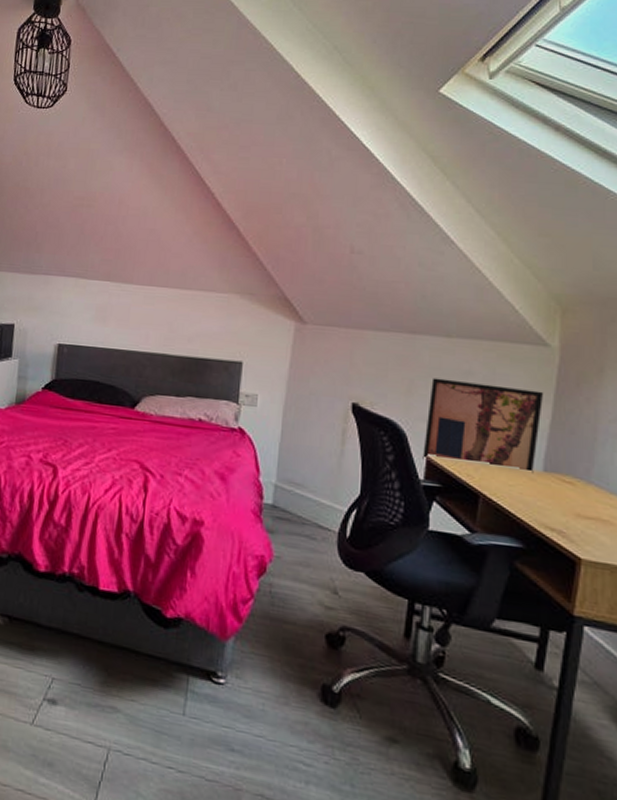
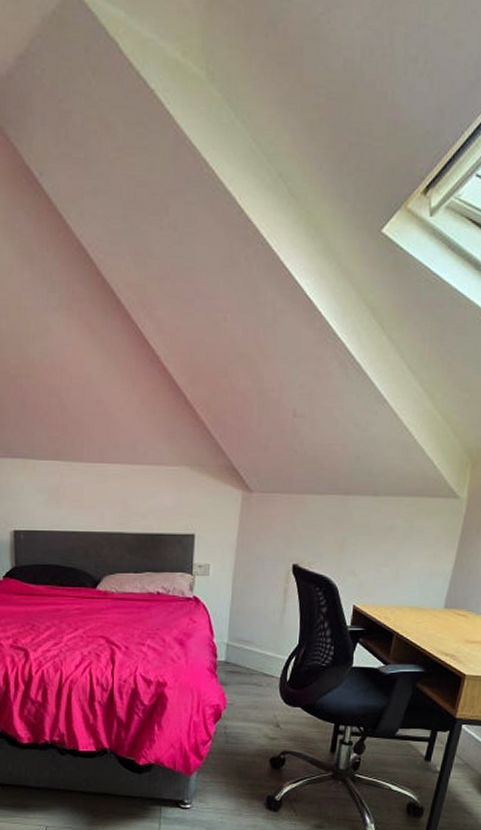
wall art: present [422,378,544,474] -> none [350,535,451,611]

